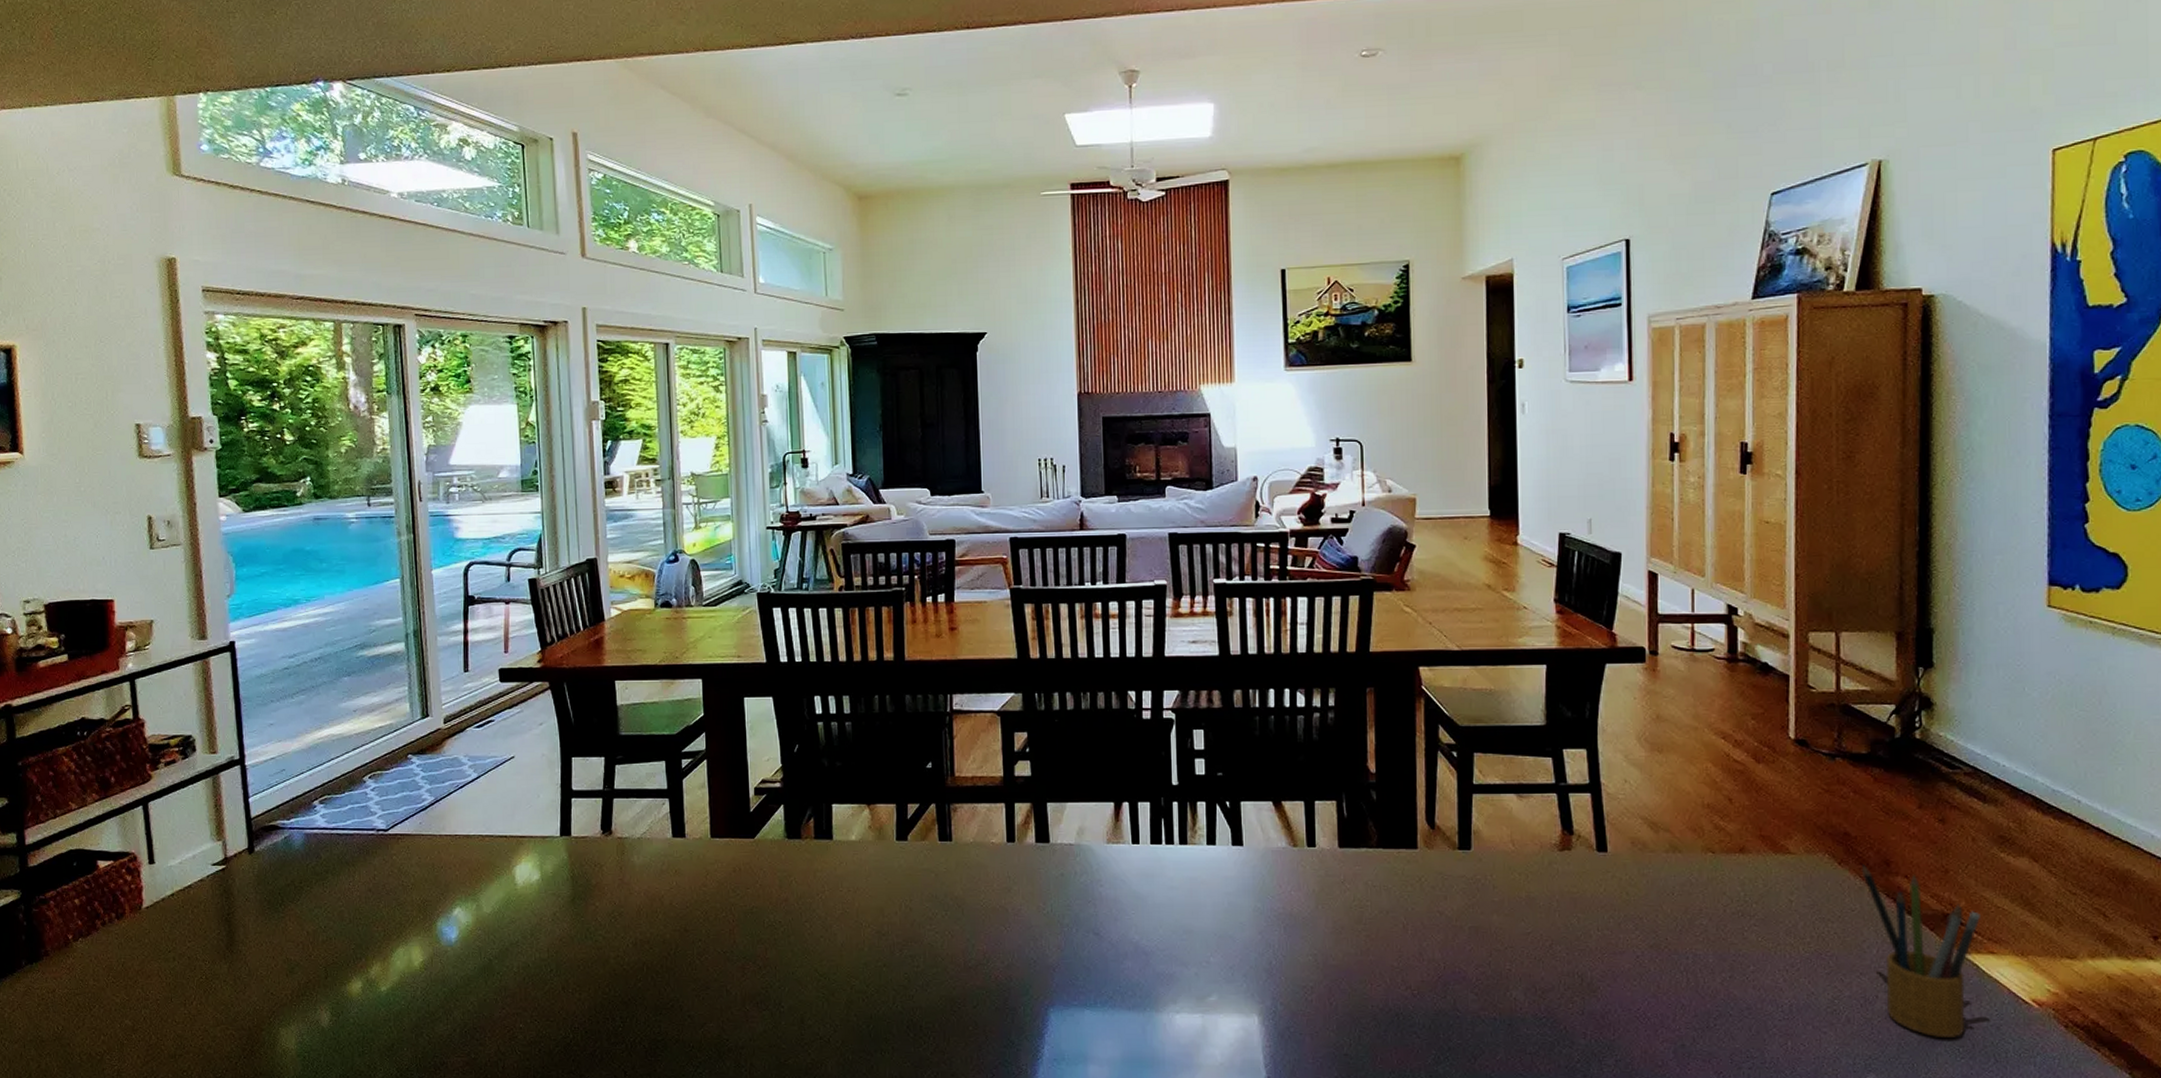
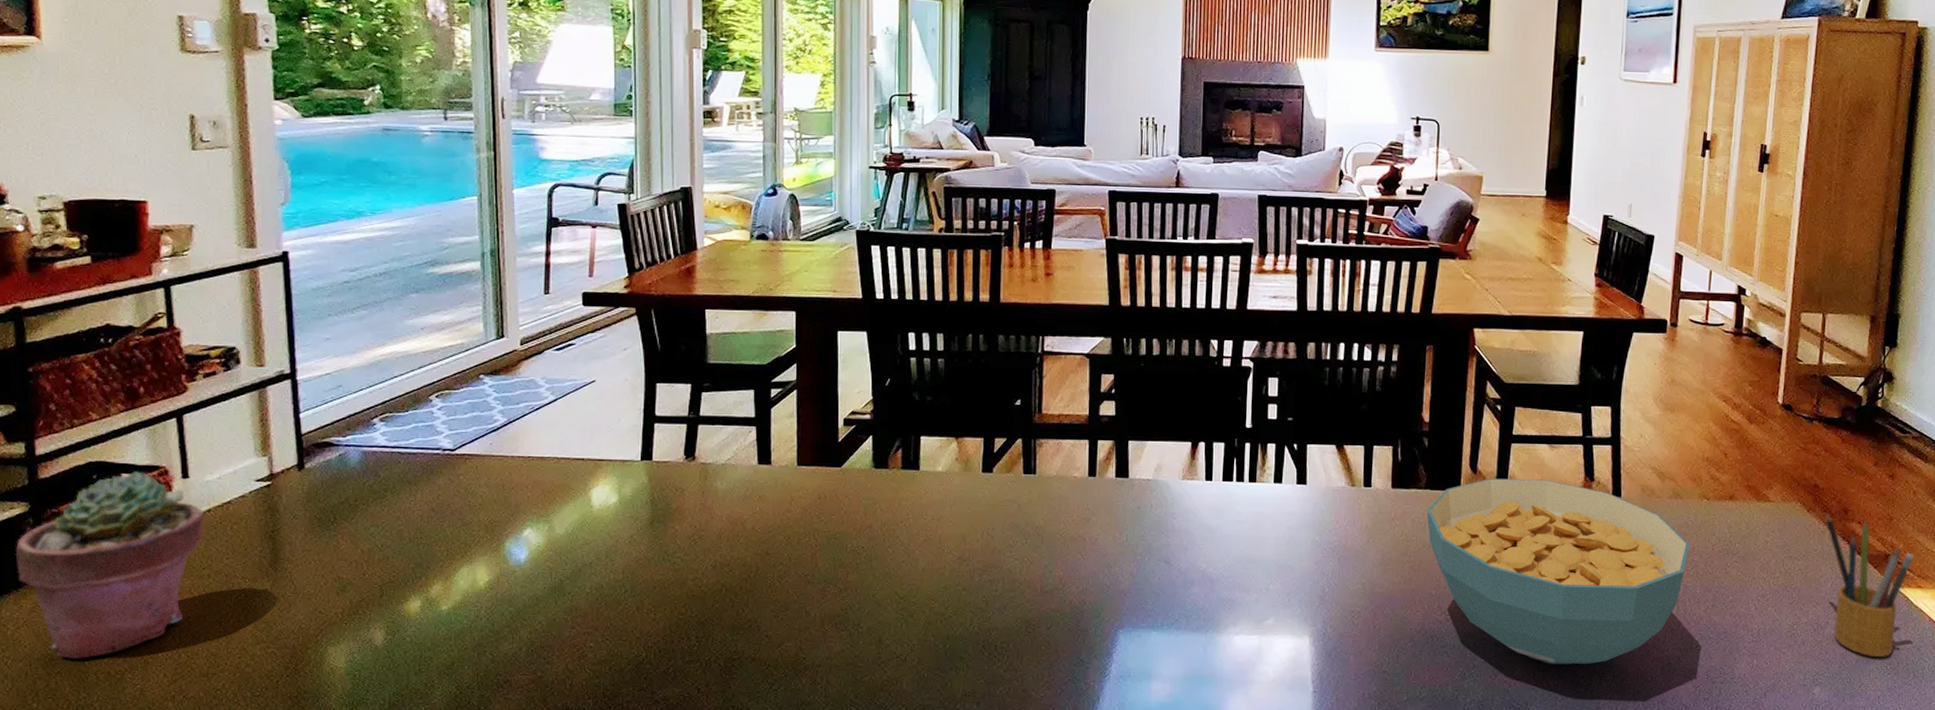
potted succulent: none [10,858,169,1040] -> present [15,471,204,659]
cereal bowl: none [1381,834,1696,1047] -> present [1427,478,1690,665]

